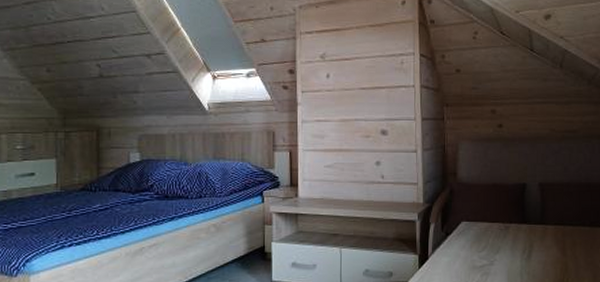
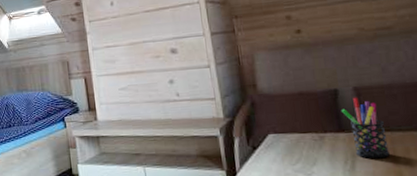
pen holder: none [527,192,561,249] -> present [342,97,391,158]

